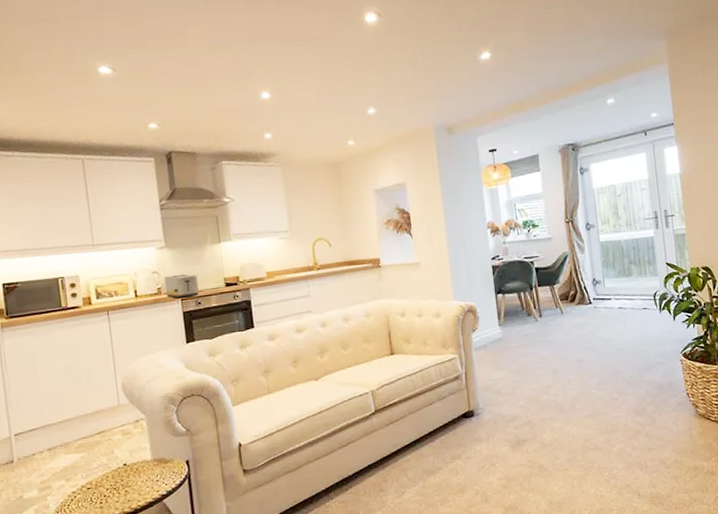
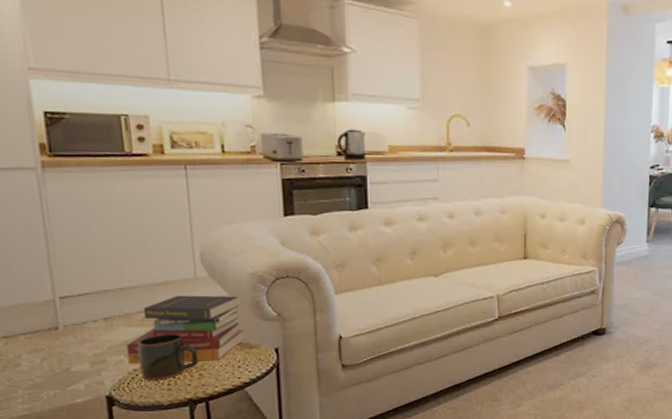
books: none [66,417,162,488] -> present [127,295,246,365]
mug: none [75,455,125,501] -> present [137,332,199,381]
kettle: none [224,262,250,289] -> present [336,129,367,161]

